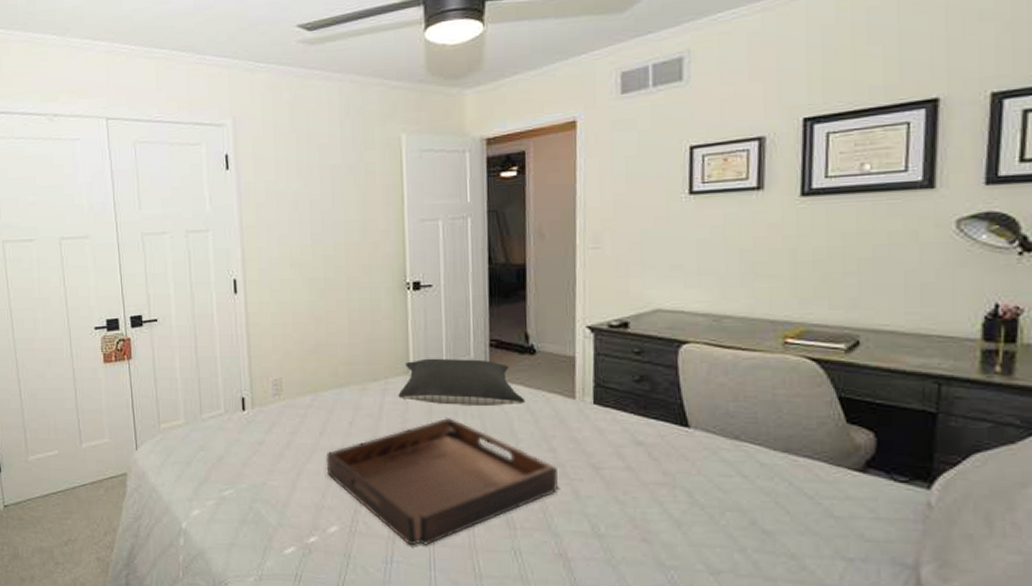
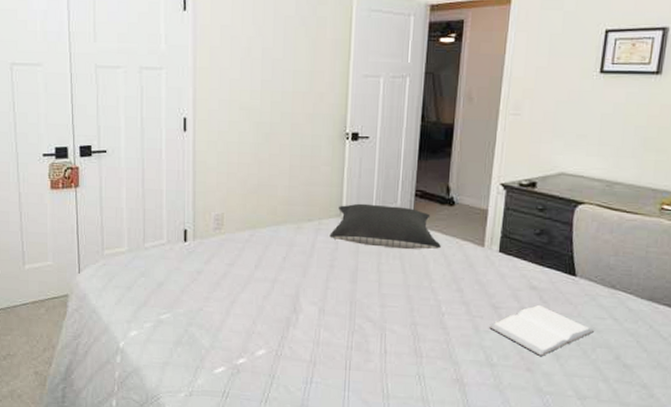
serving tray: present [326,417,558,546] -> none [259,257,462,369]
book: none [592,462,720,523] -> present [489,304,594,356]

